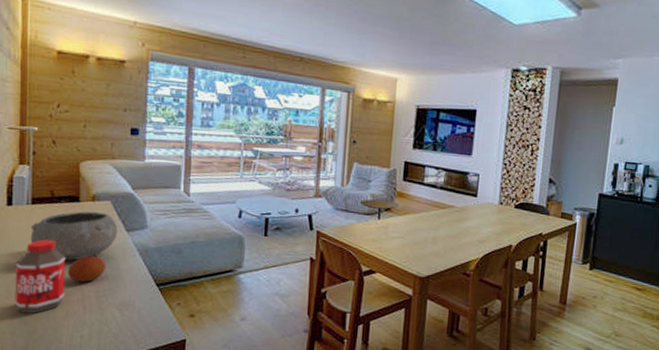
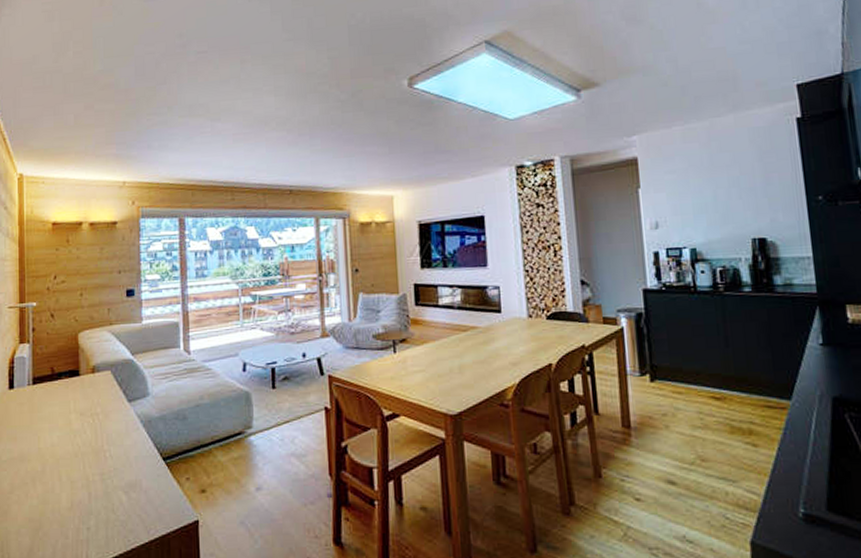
bottle: present [15,239,66,314] -> none [18,421,69,508]
bowl: present [30,211,118,261] -> none [32,384,120,442]
fruit: present [68,255,106,282] -> none [71,434,110,465]

